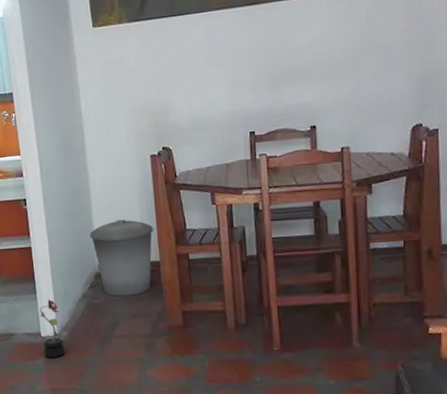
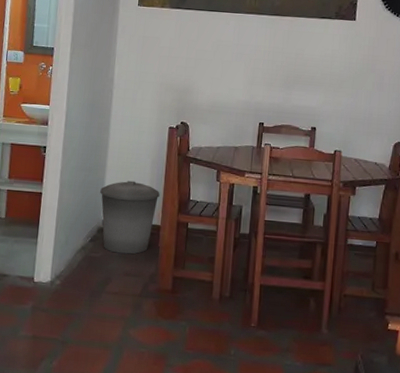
decorative plant: present [40,298,65,357] -> none [33,245,56,304]

